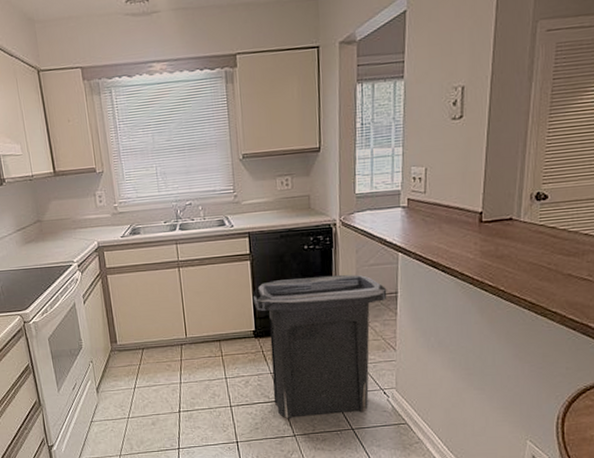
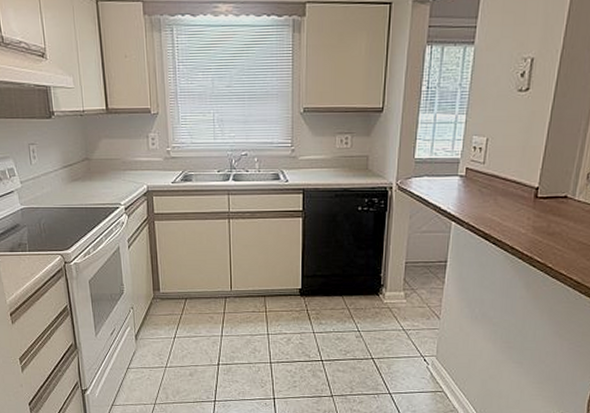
trash can: present [252,274,387,419] -> none [301,239,437,379]

